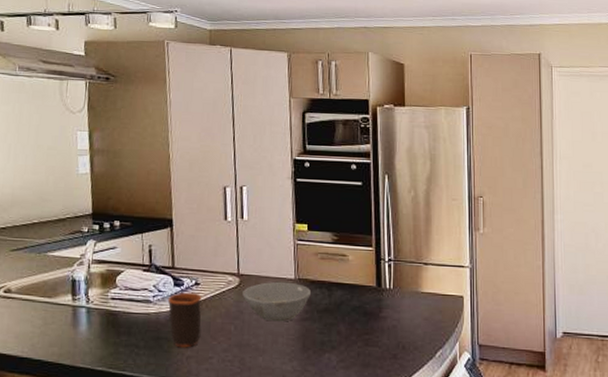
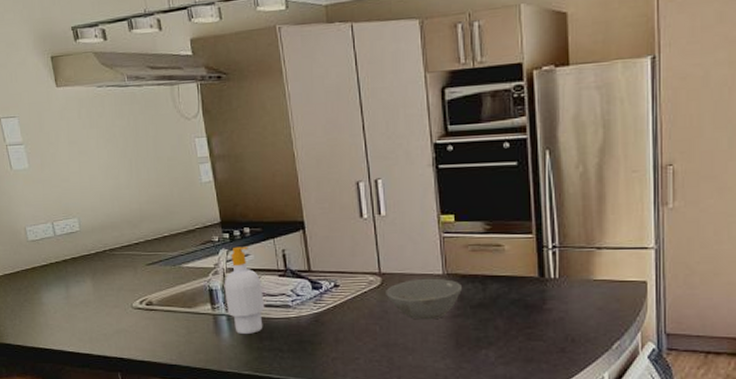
soap bottle: none [87,239,127,328] -> present [224,246,265,334]
mug: present [167,292,202,348] -> none [307,294,345,350]

